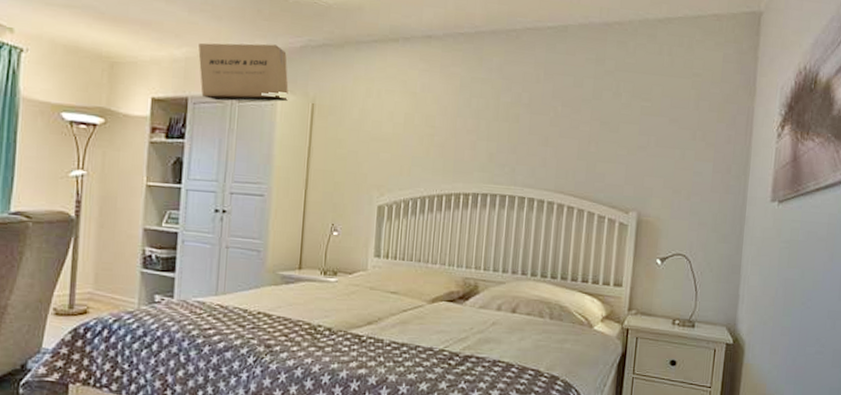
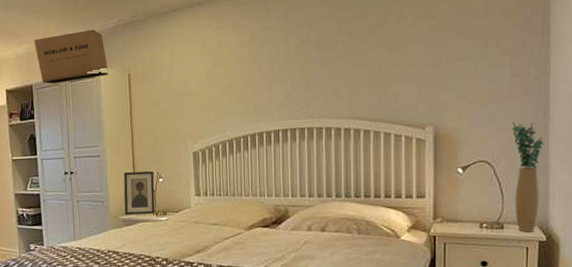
picture frame: none [285,219,329,273] -> present [123,171,155,215]
vase: none [706,218,739,334] -> present [512,122,544,233]

